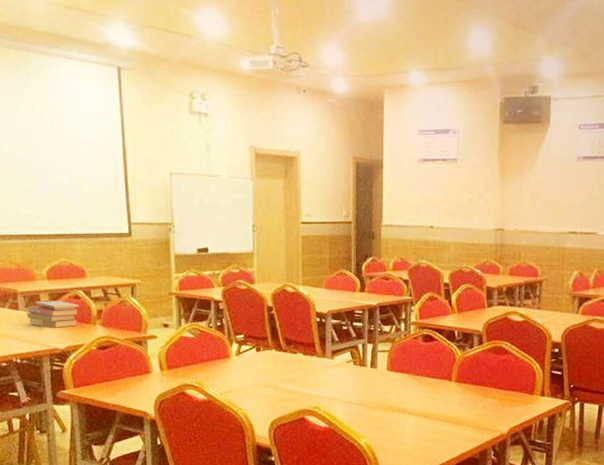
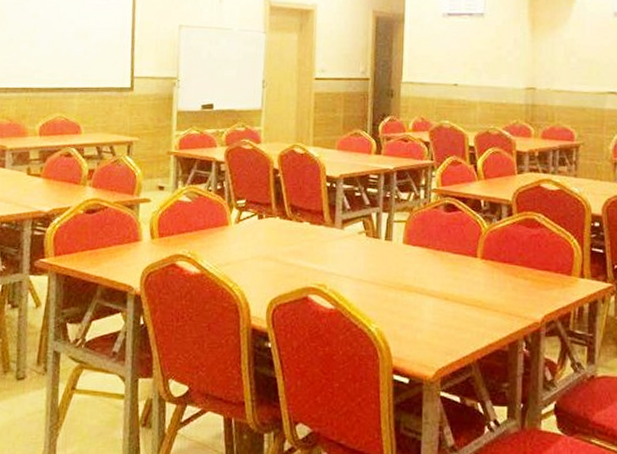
books: present [27,301,79,328] -> none [13,158,70,189]

